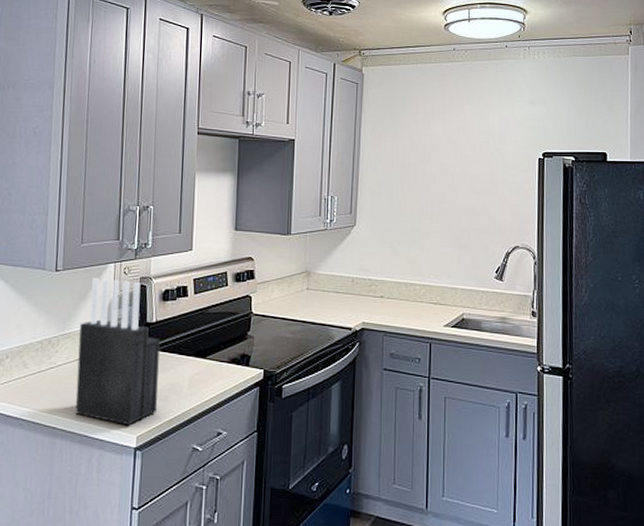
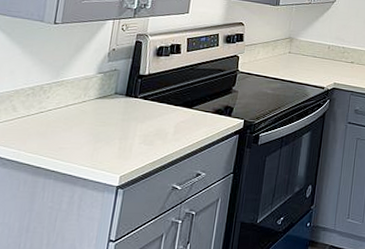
knife block: present [75,278,160,426] -> none [61,32,151,167]

